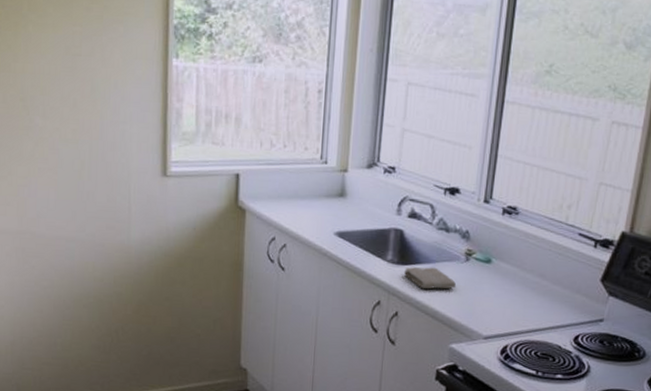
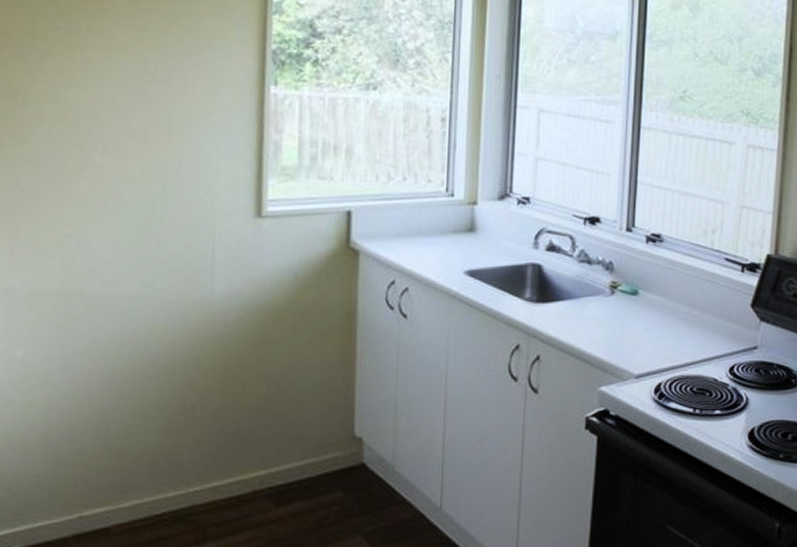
washcloth: present [403,267,457,290] -> none [544,303,603,328]

